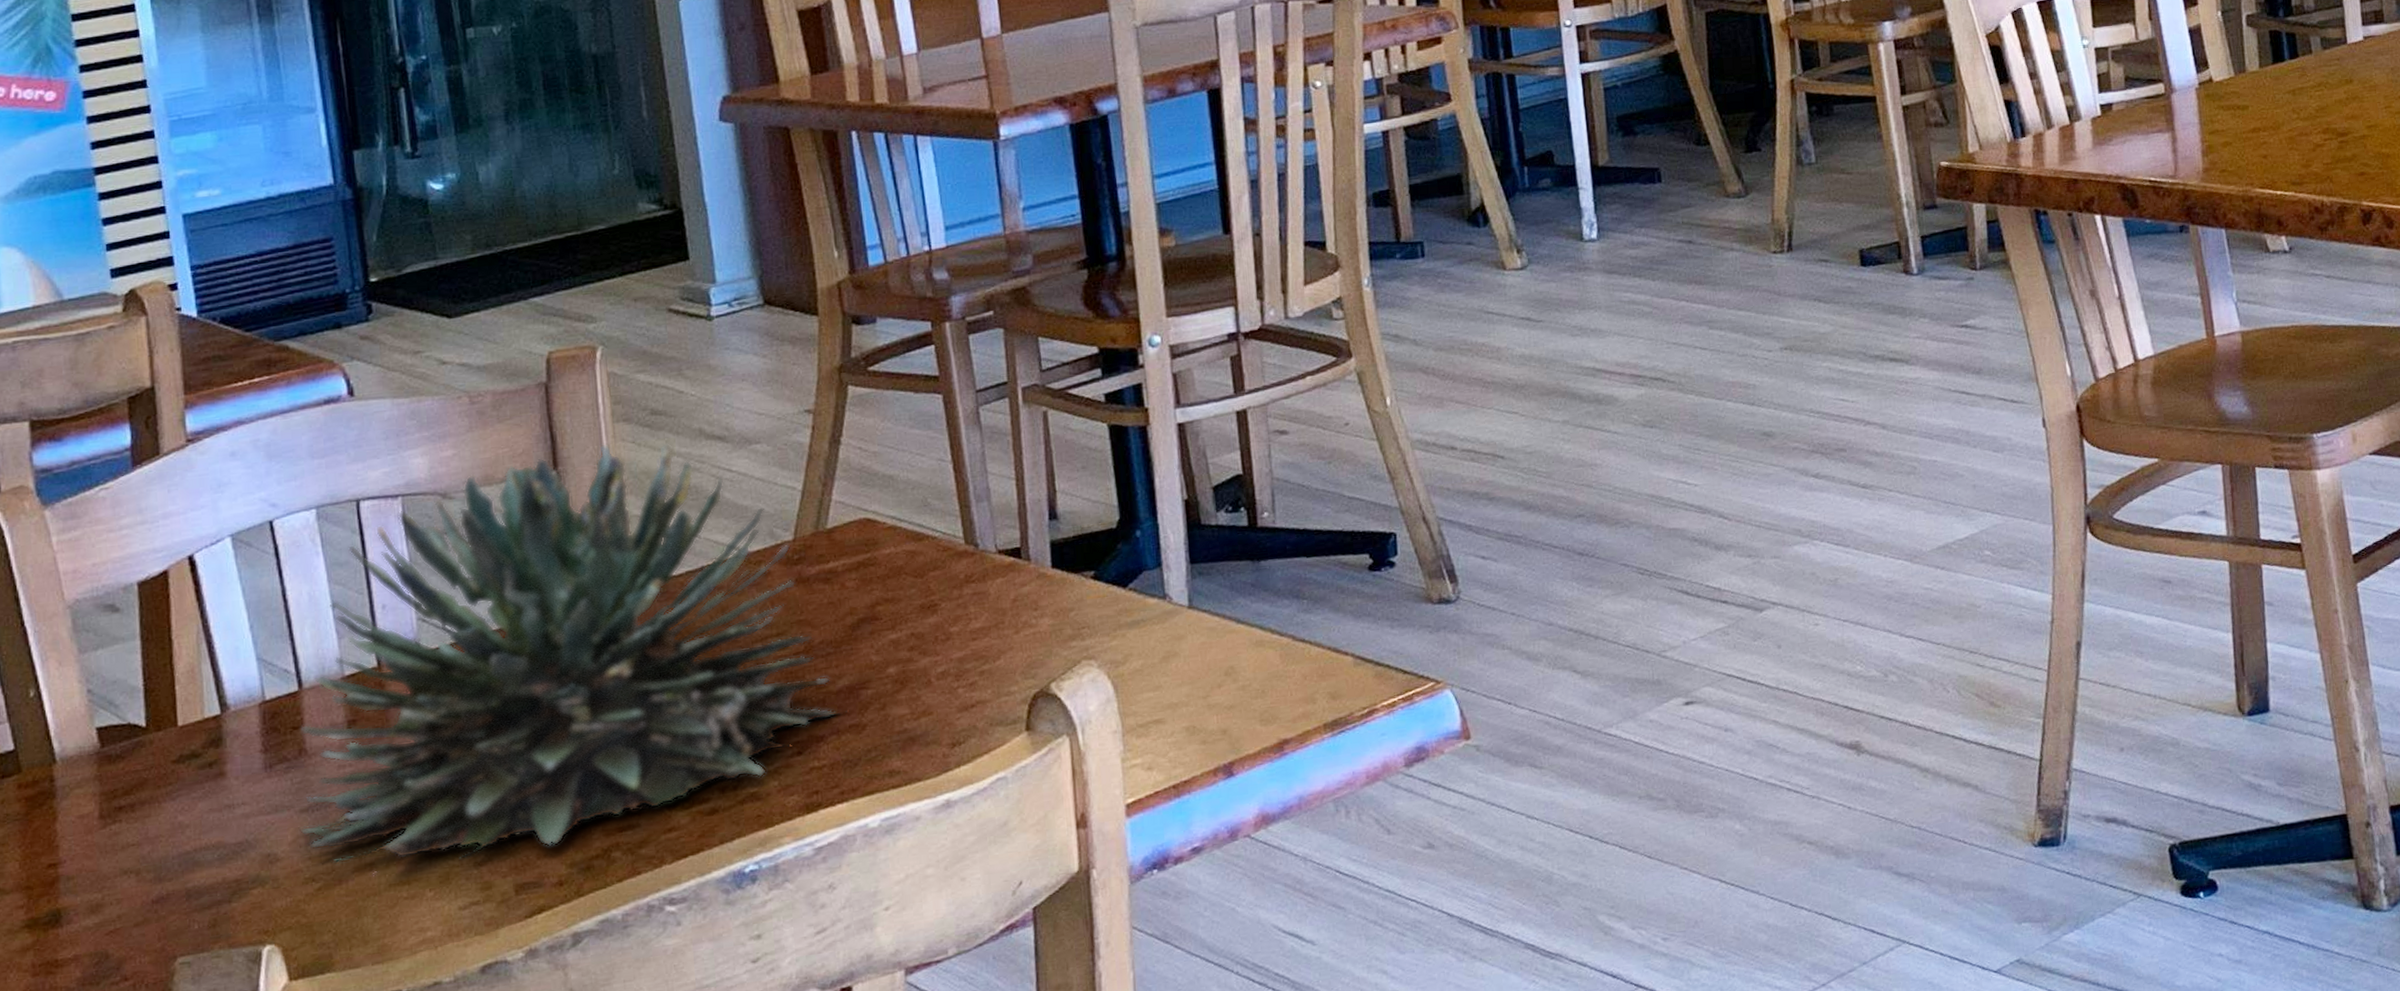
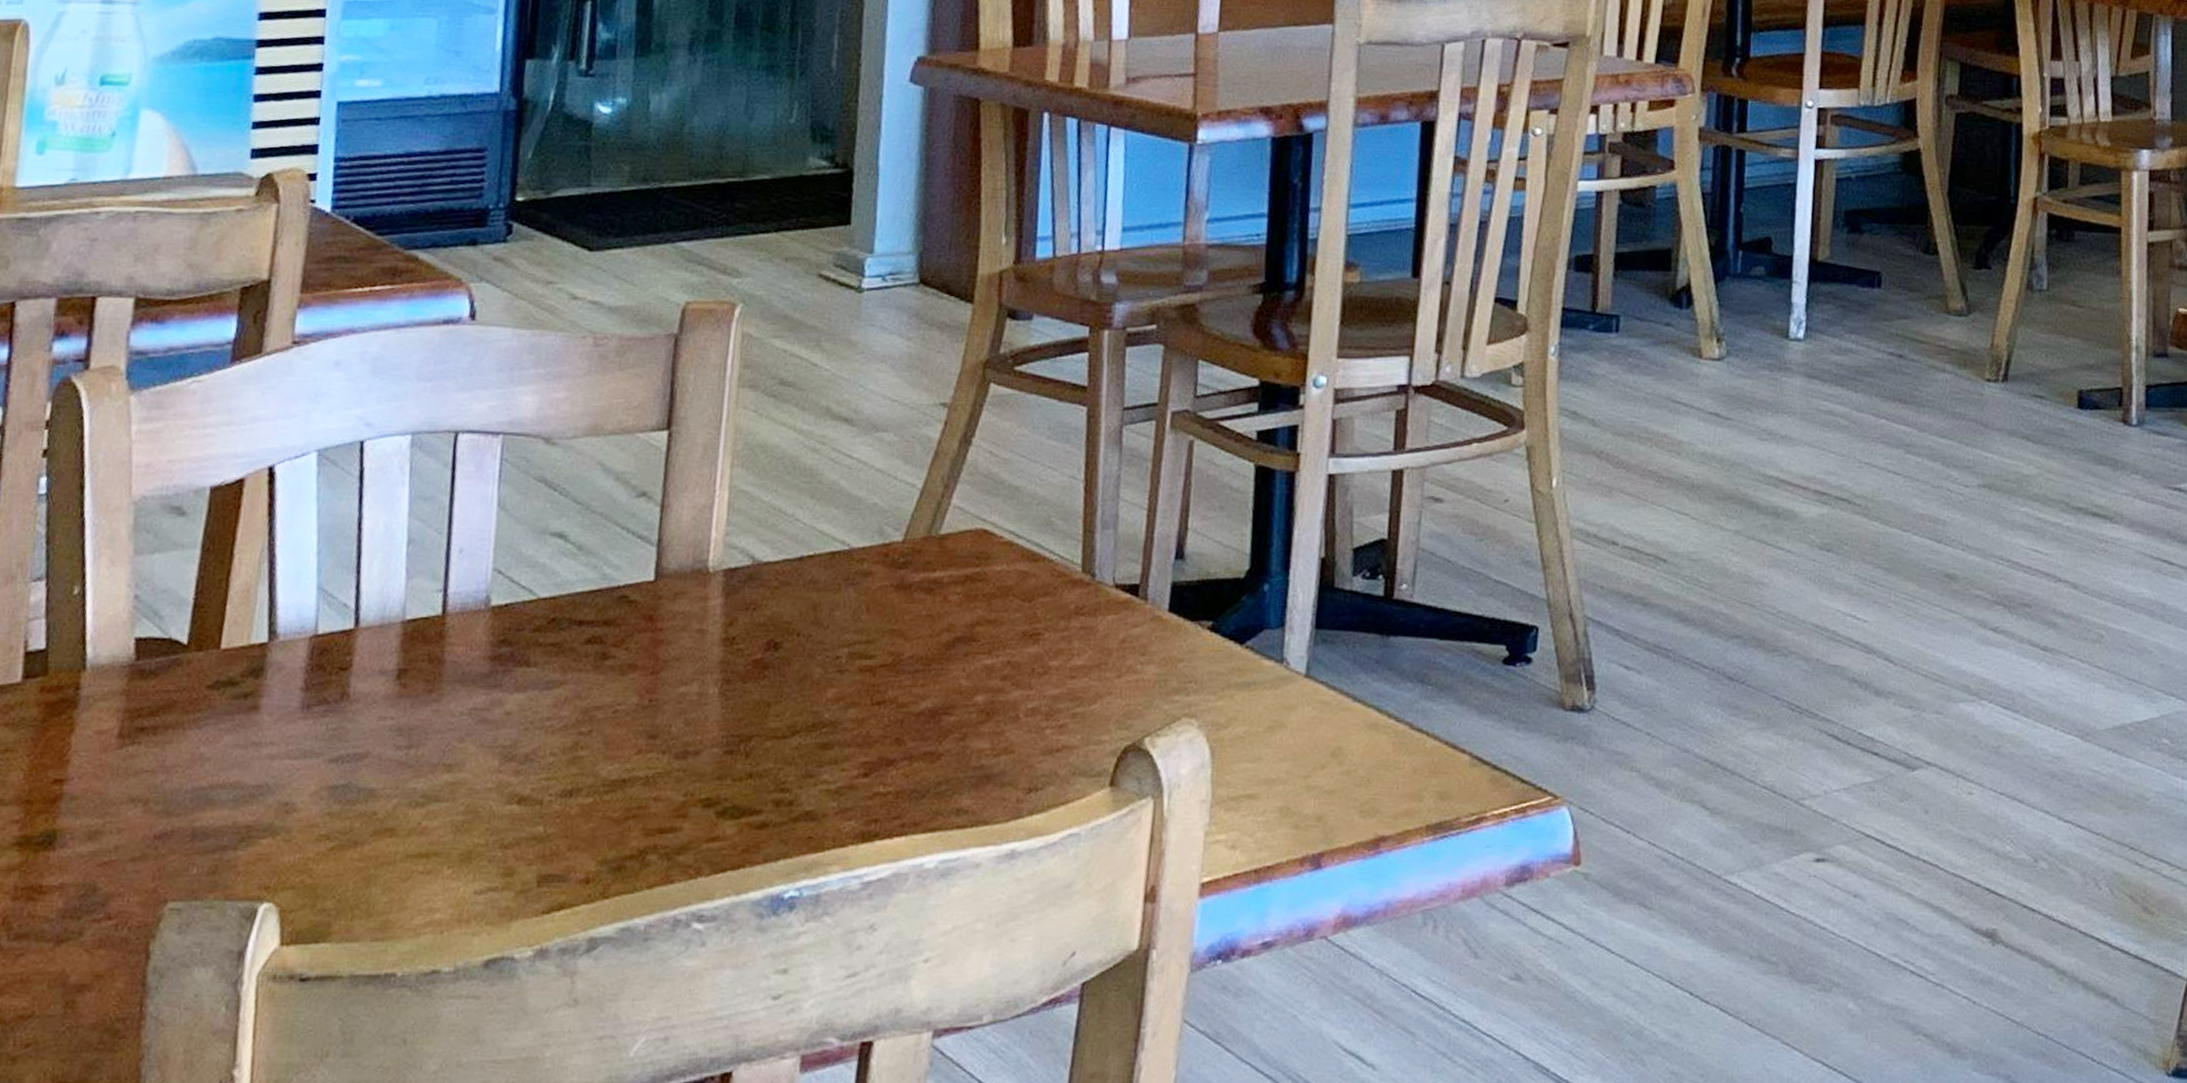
succulent plant: present [300,443,846,876] -> none [324,409,924,844]

